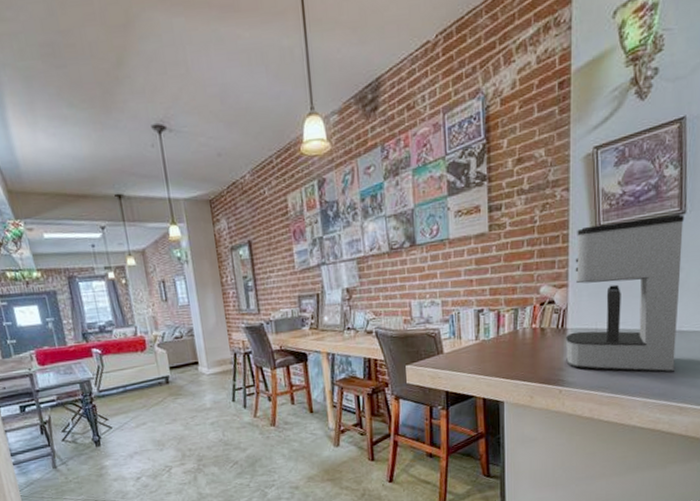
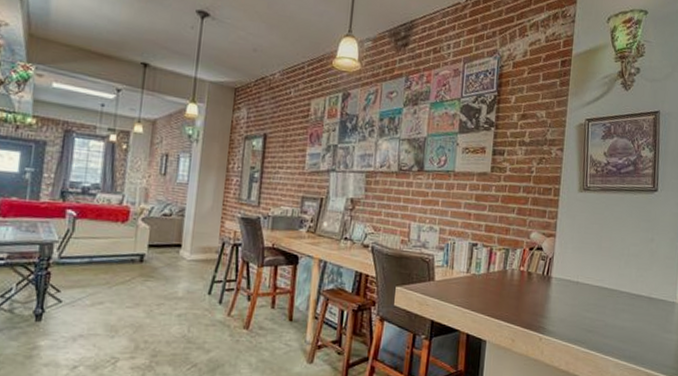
coffee maker: present [565,214,684,373] -> none [548,185,656,338]

